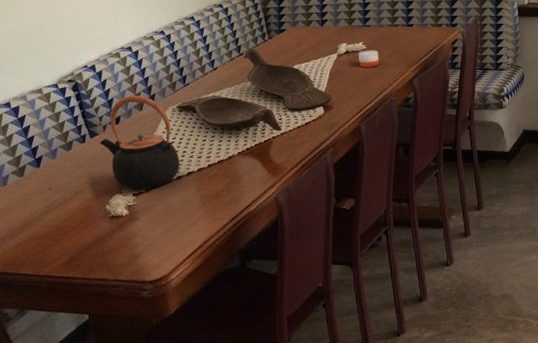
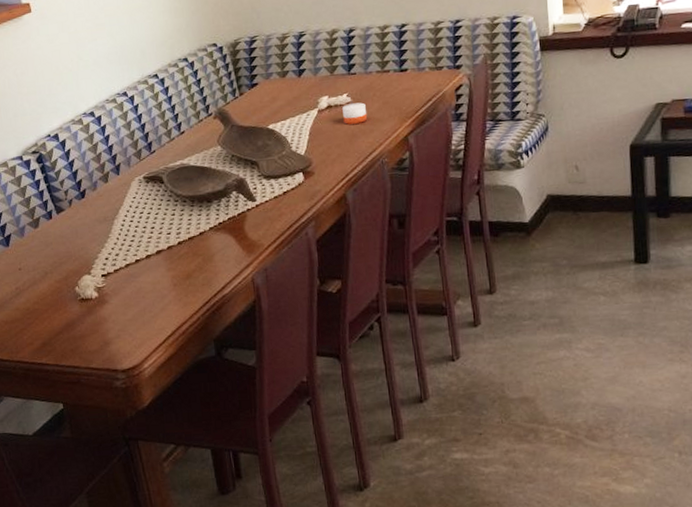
teapot: present [100,95,180,190] -> none [66,165,149,271]

